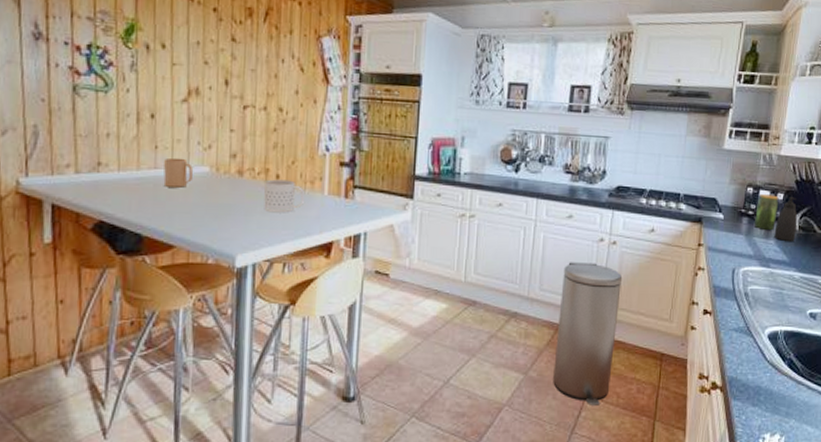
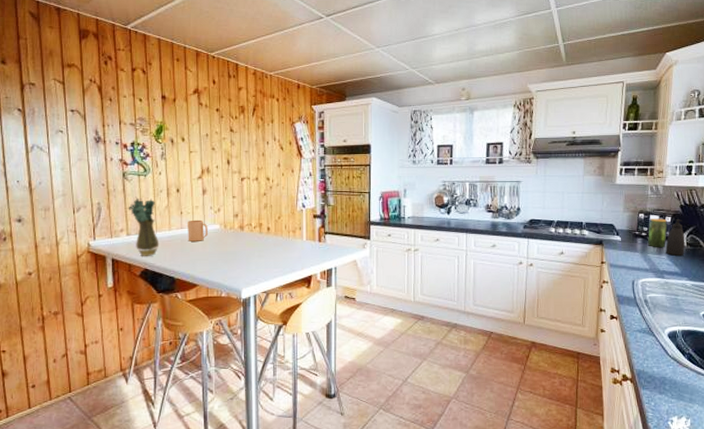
vase: none [78,120,122,204] -> present [128,196,159,256]
mug: present [264,179,304,213] -> none [260,231,289,256]
pedal bin: present [553,262,623,406] -> none [489,281,540,397]

